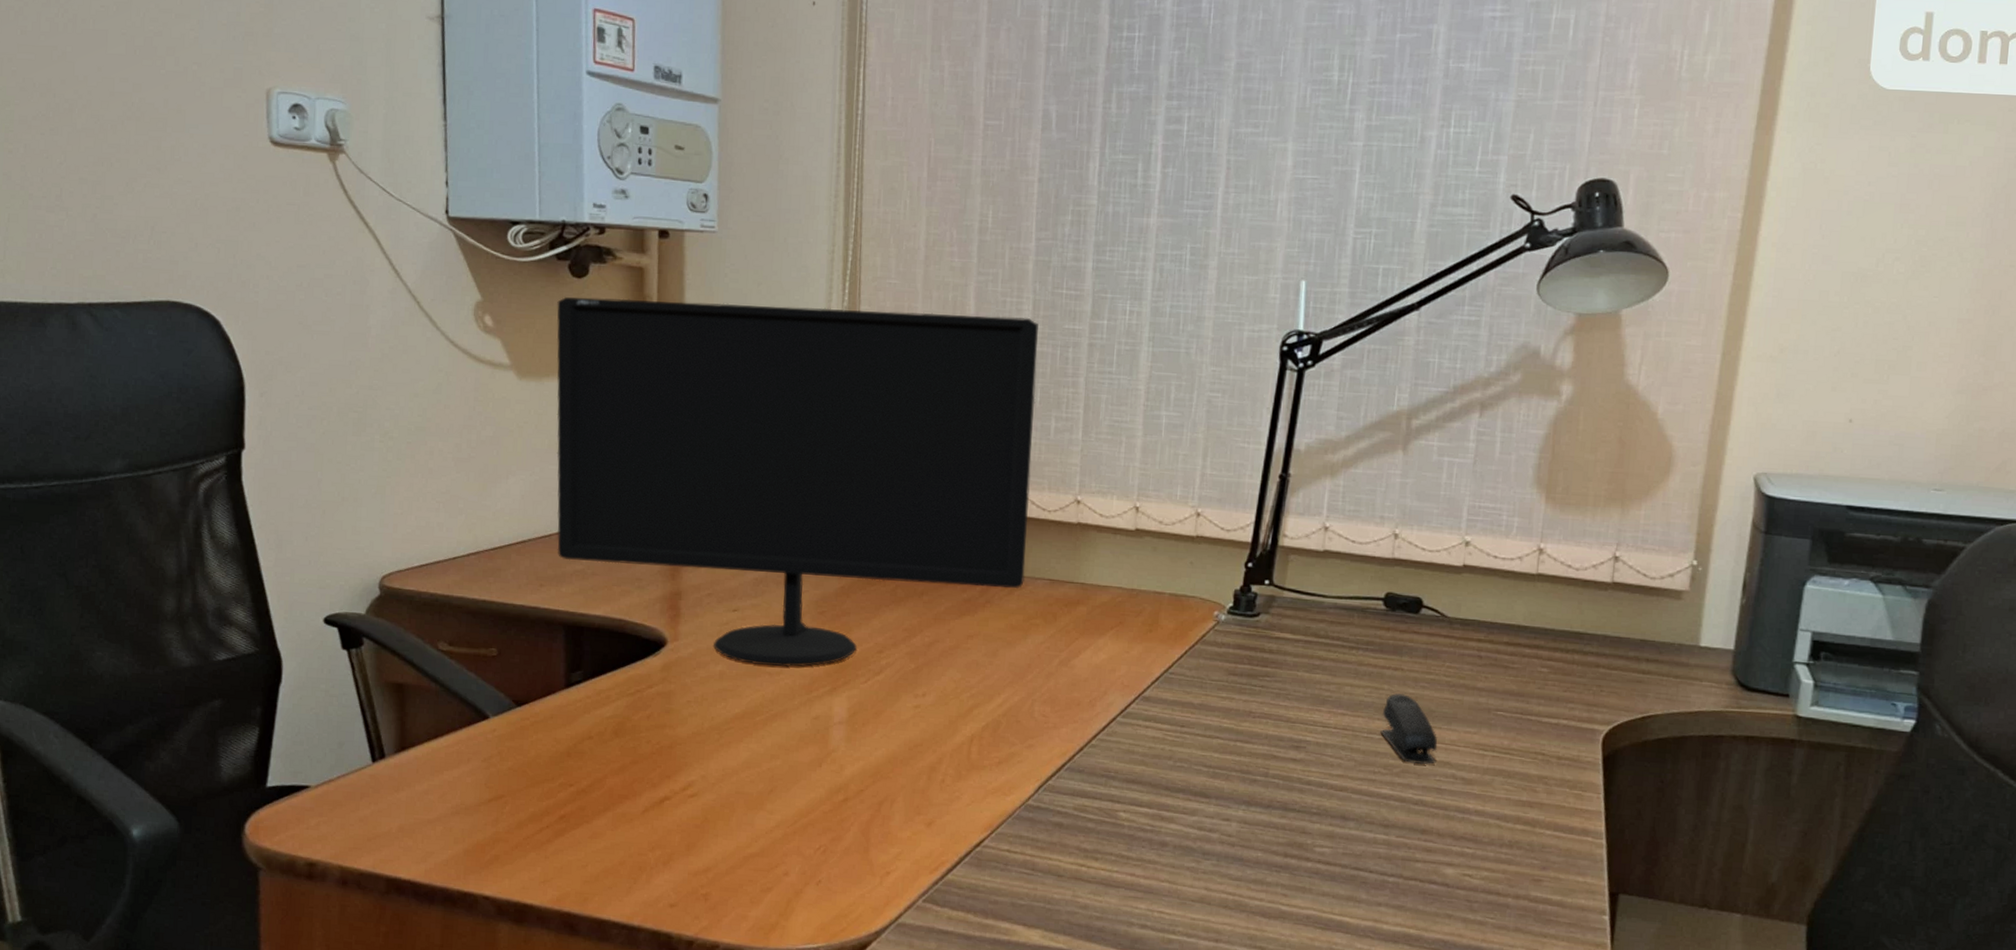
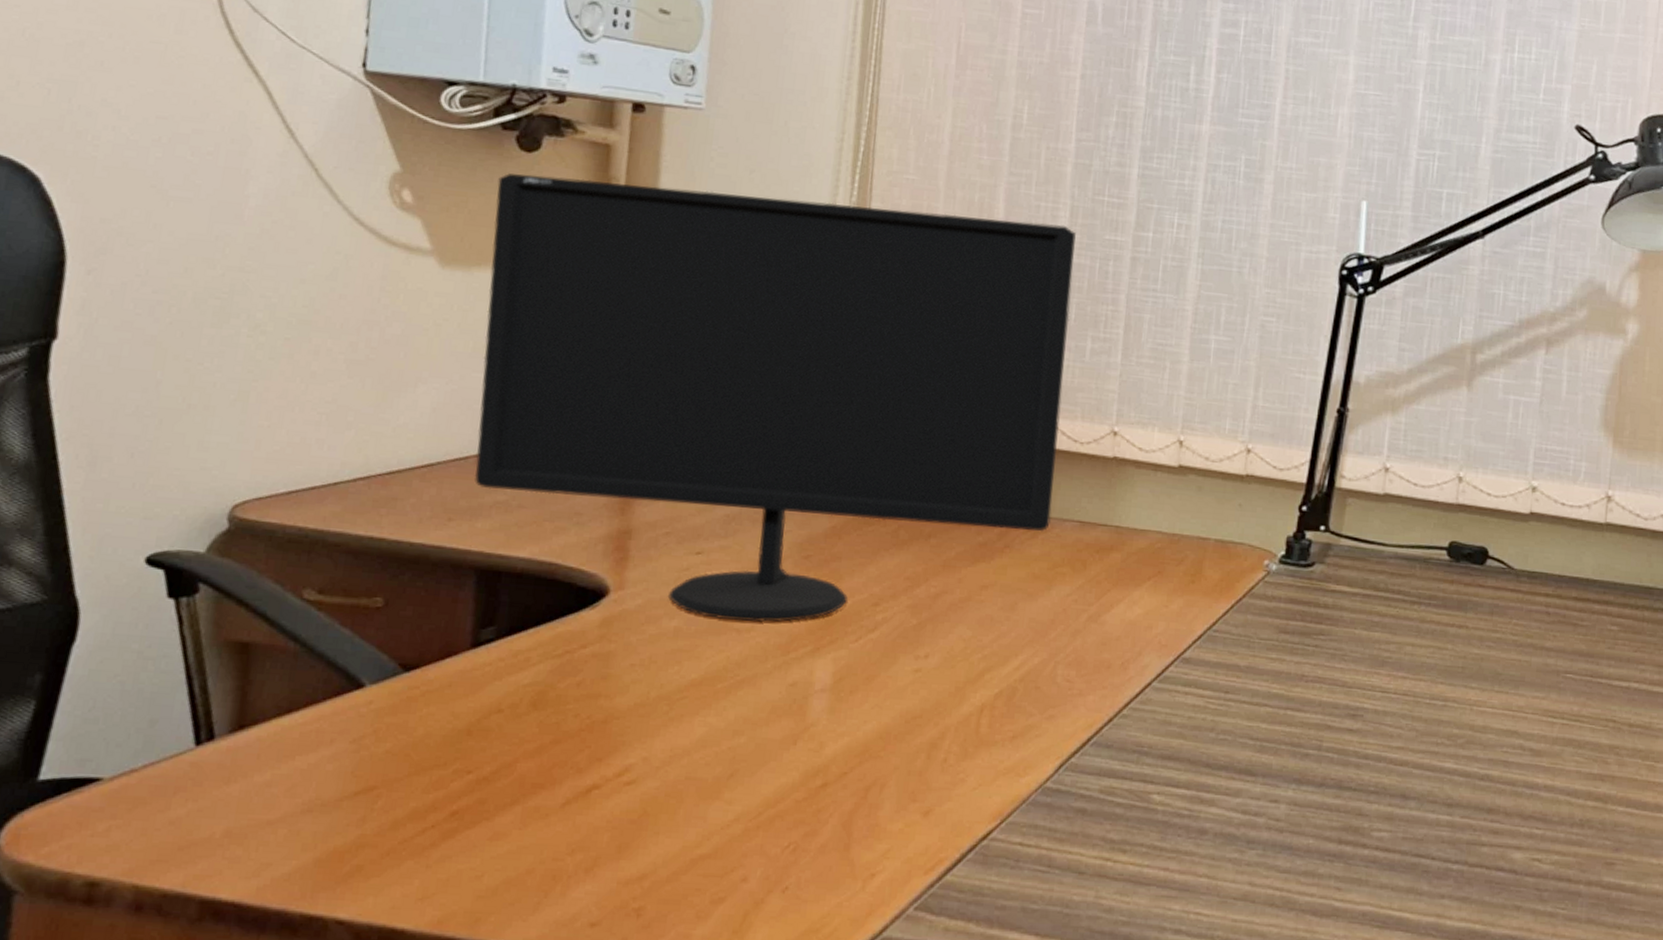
stapler: present [1380,693,1438,765] -> none [1444,653,1505,735]

